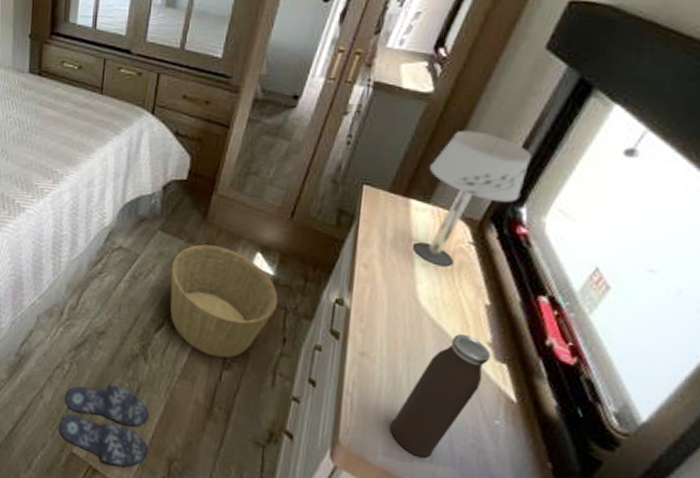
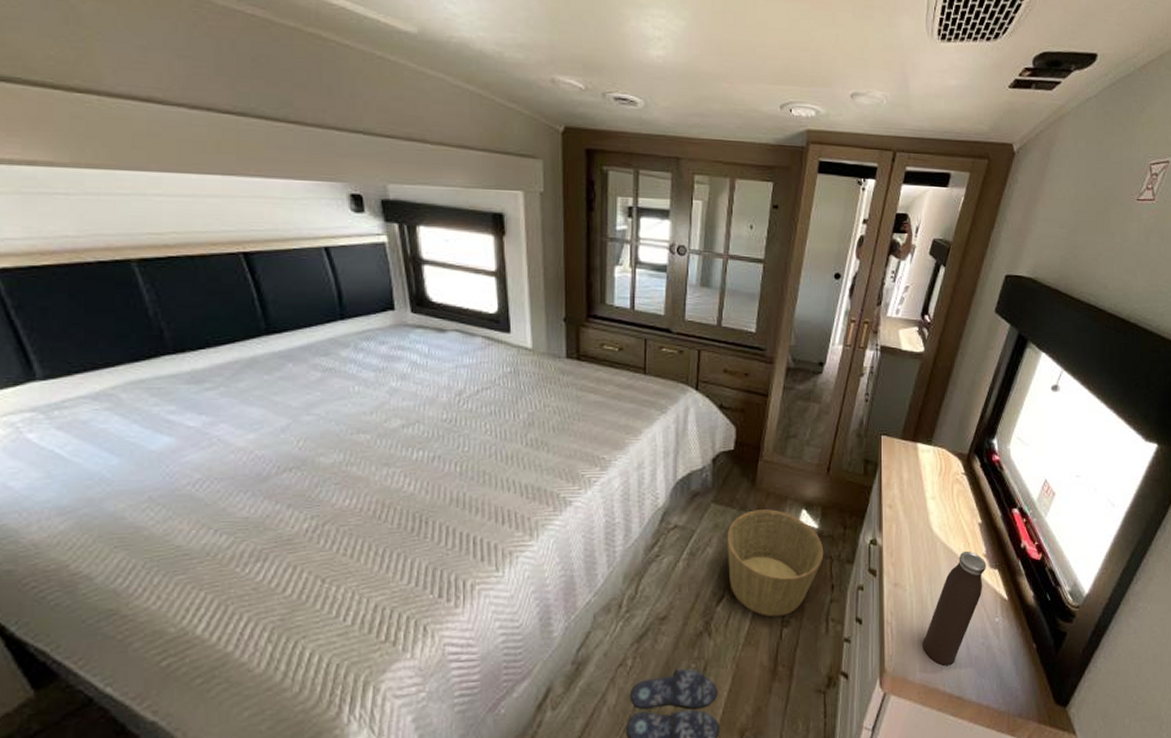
table lamp: present [413,130,531,267] -> none [924,381,995,497]

